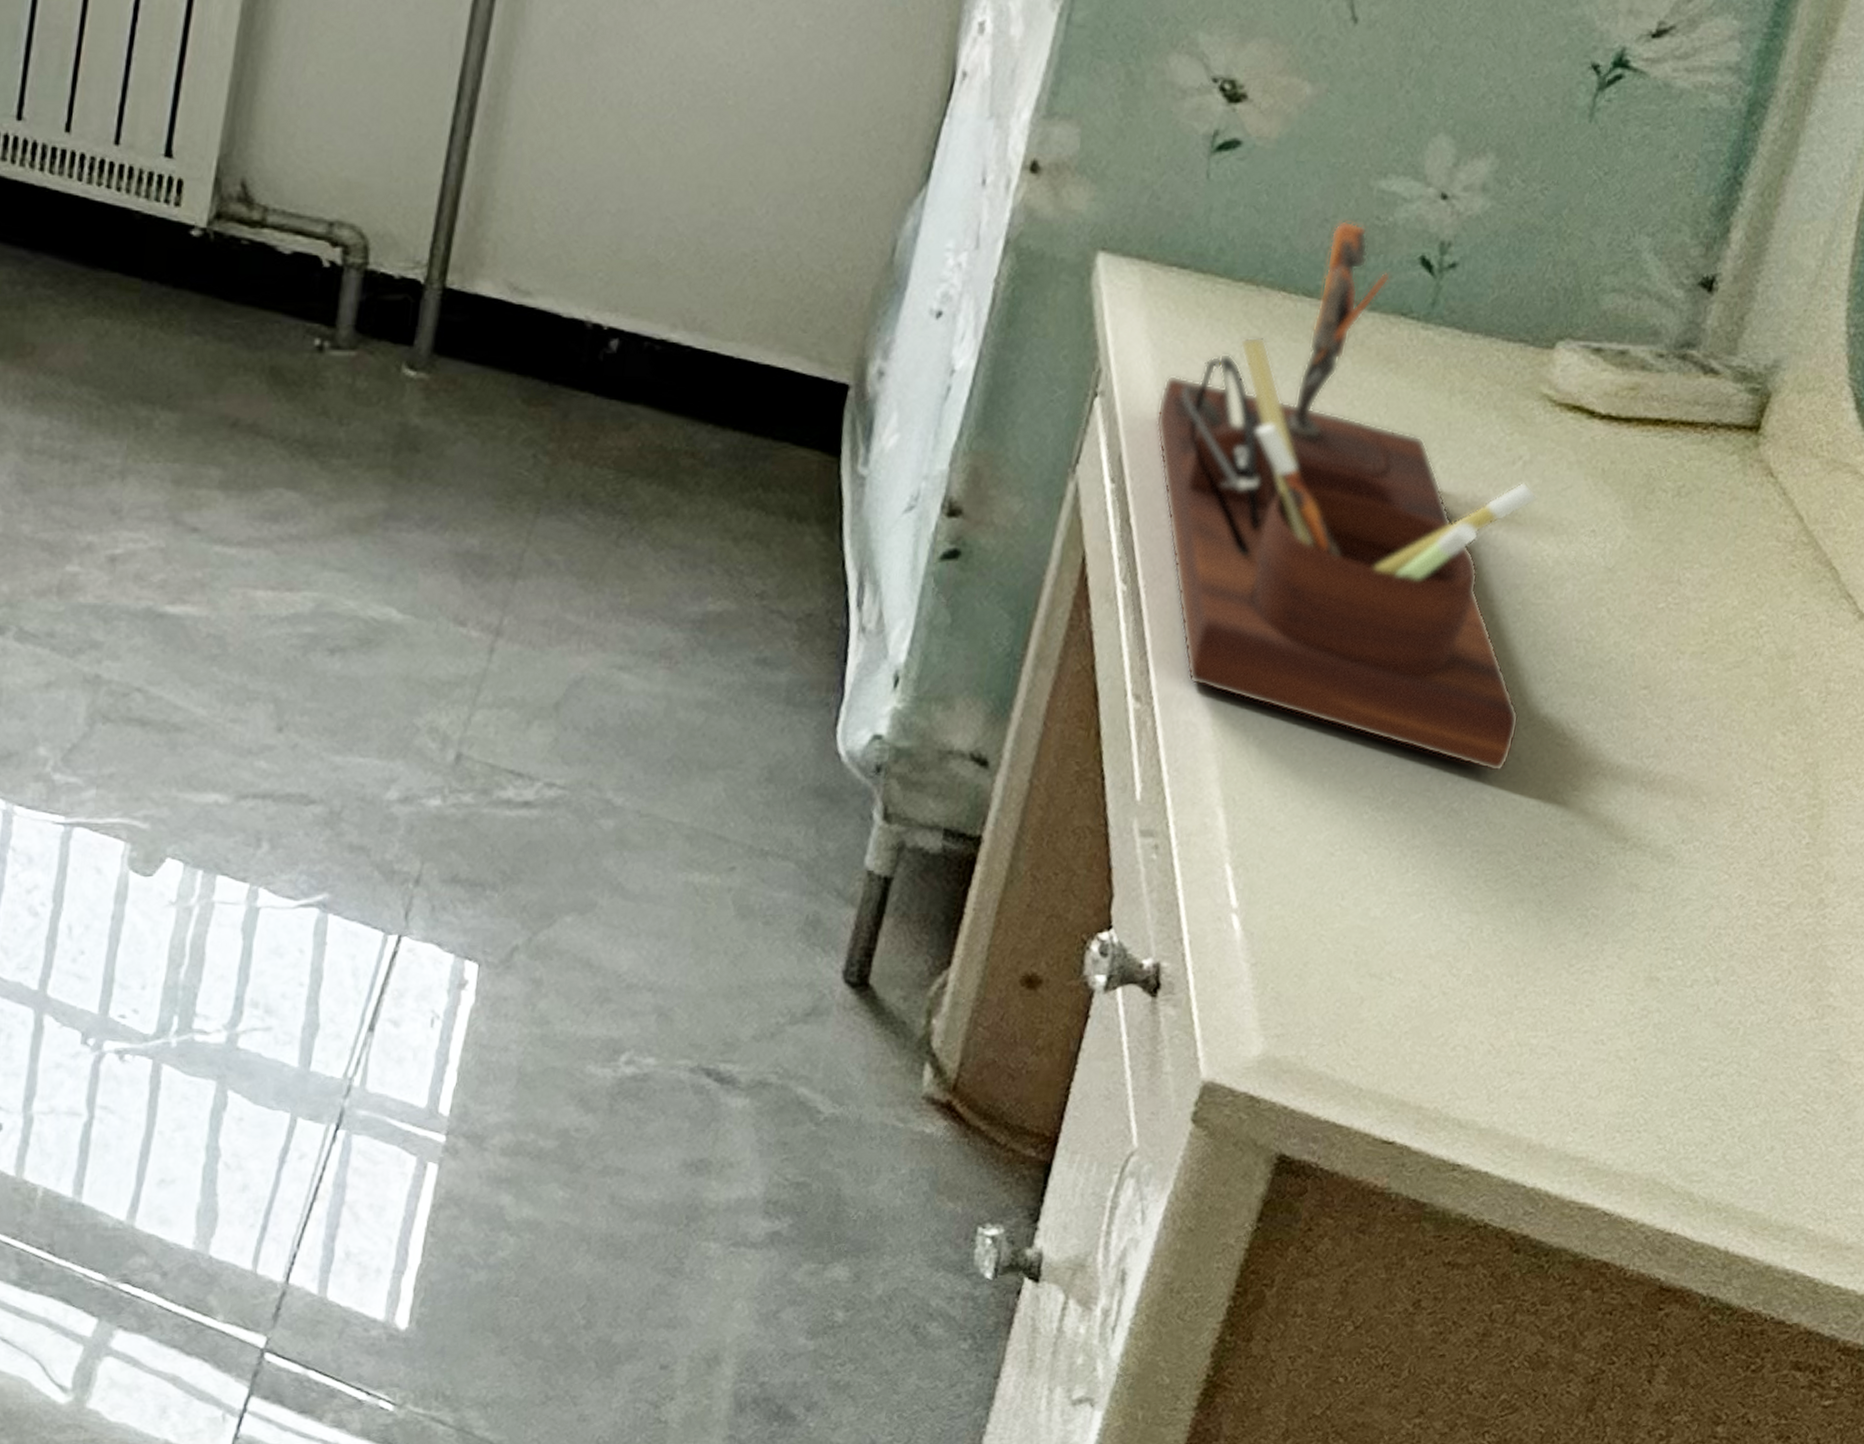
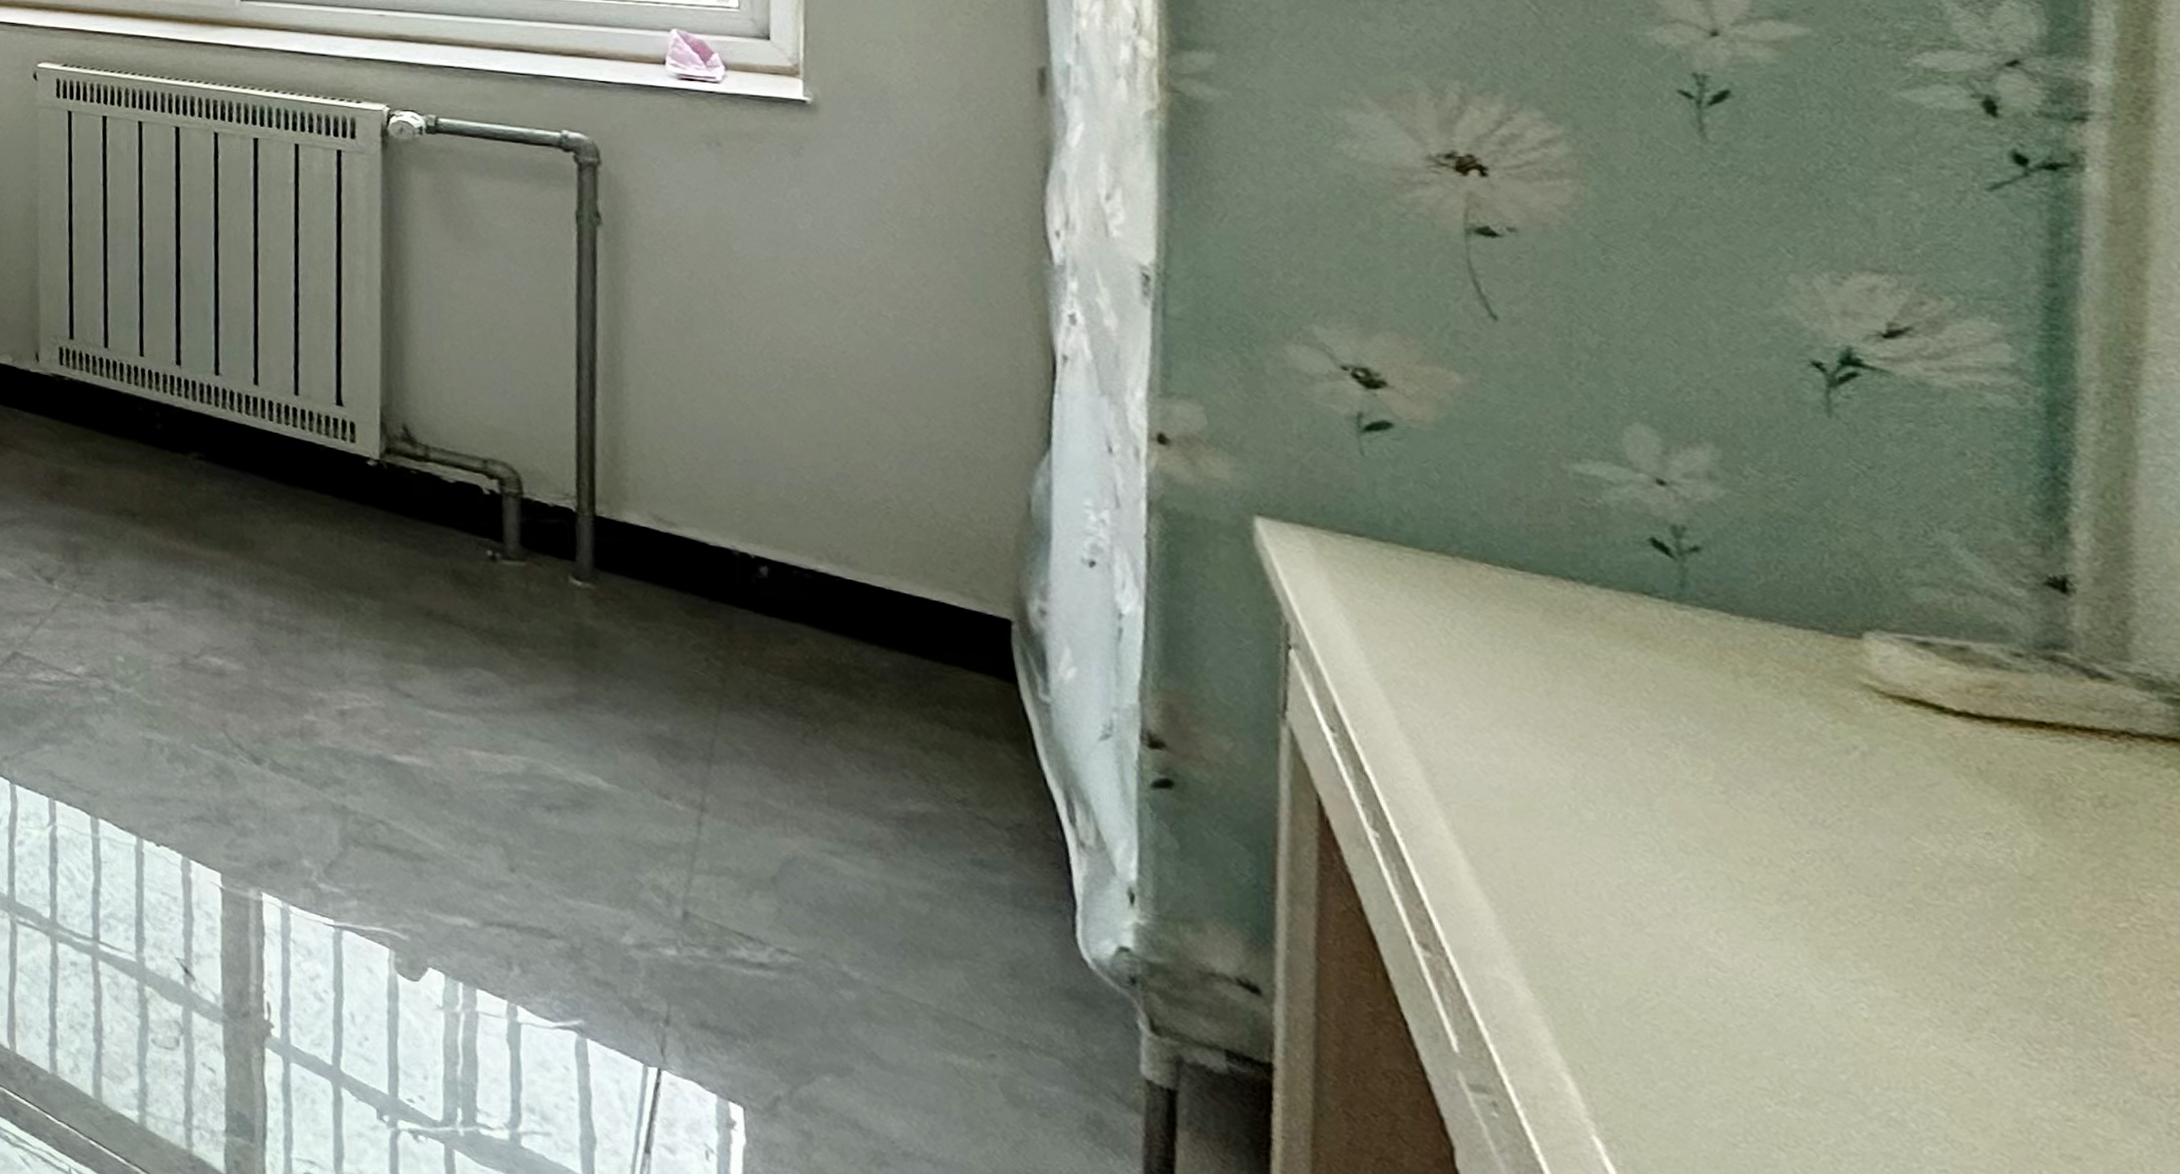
desk organizer: present [1155,221,1538,772] -> none [1365,500,1958,1085]

